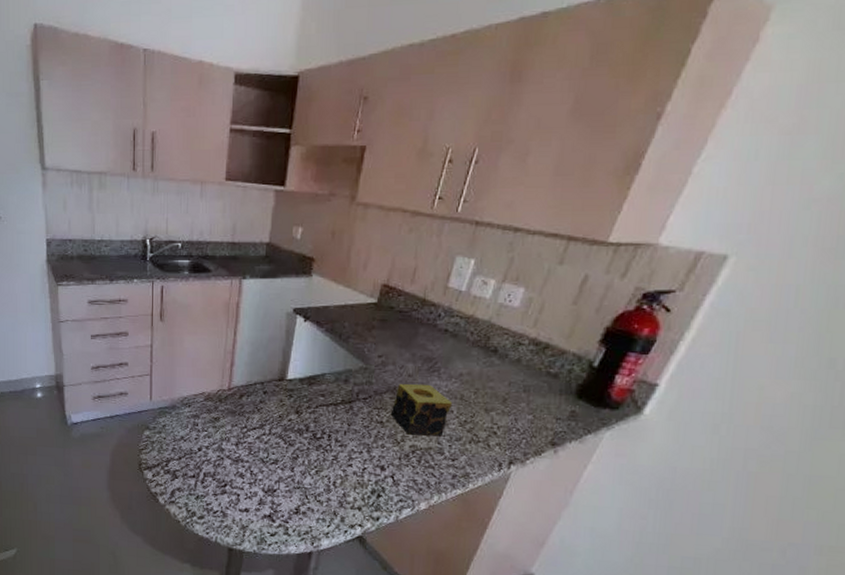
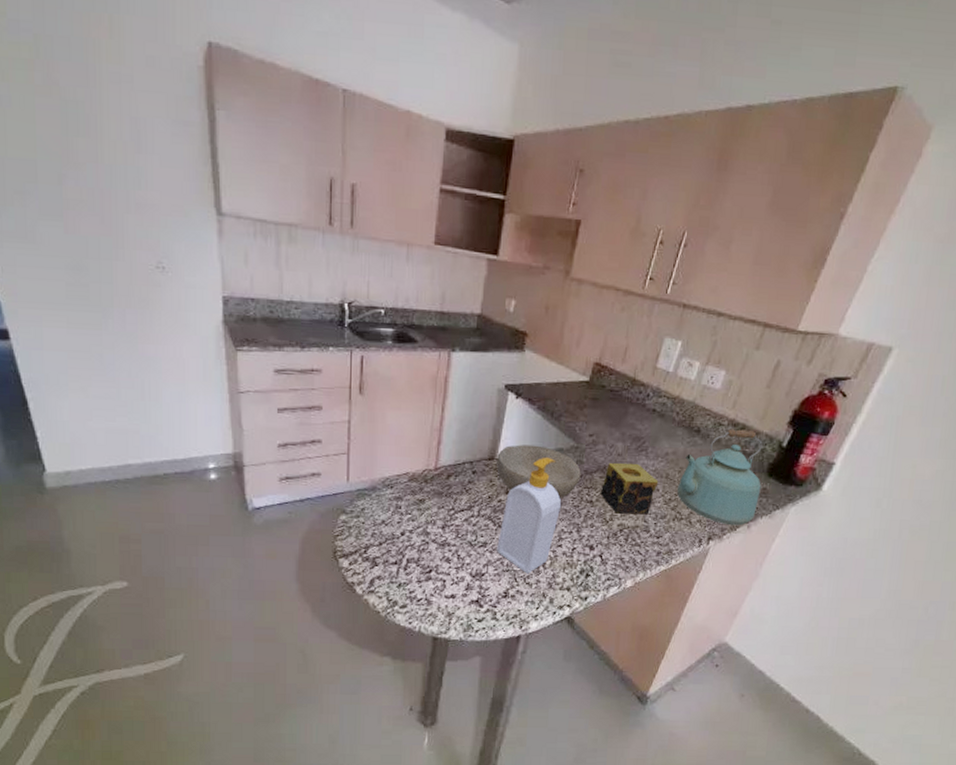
bowl: none [286,366,371,420] -> present [496,444,581,500]
soap bottle: none [288,379,350,492] -> present [497,458,561,574]
kettle: none [473,348,570,451] -> present [677,429,763,526]

